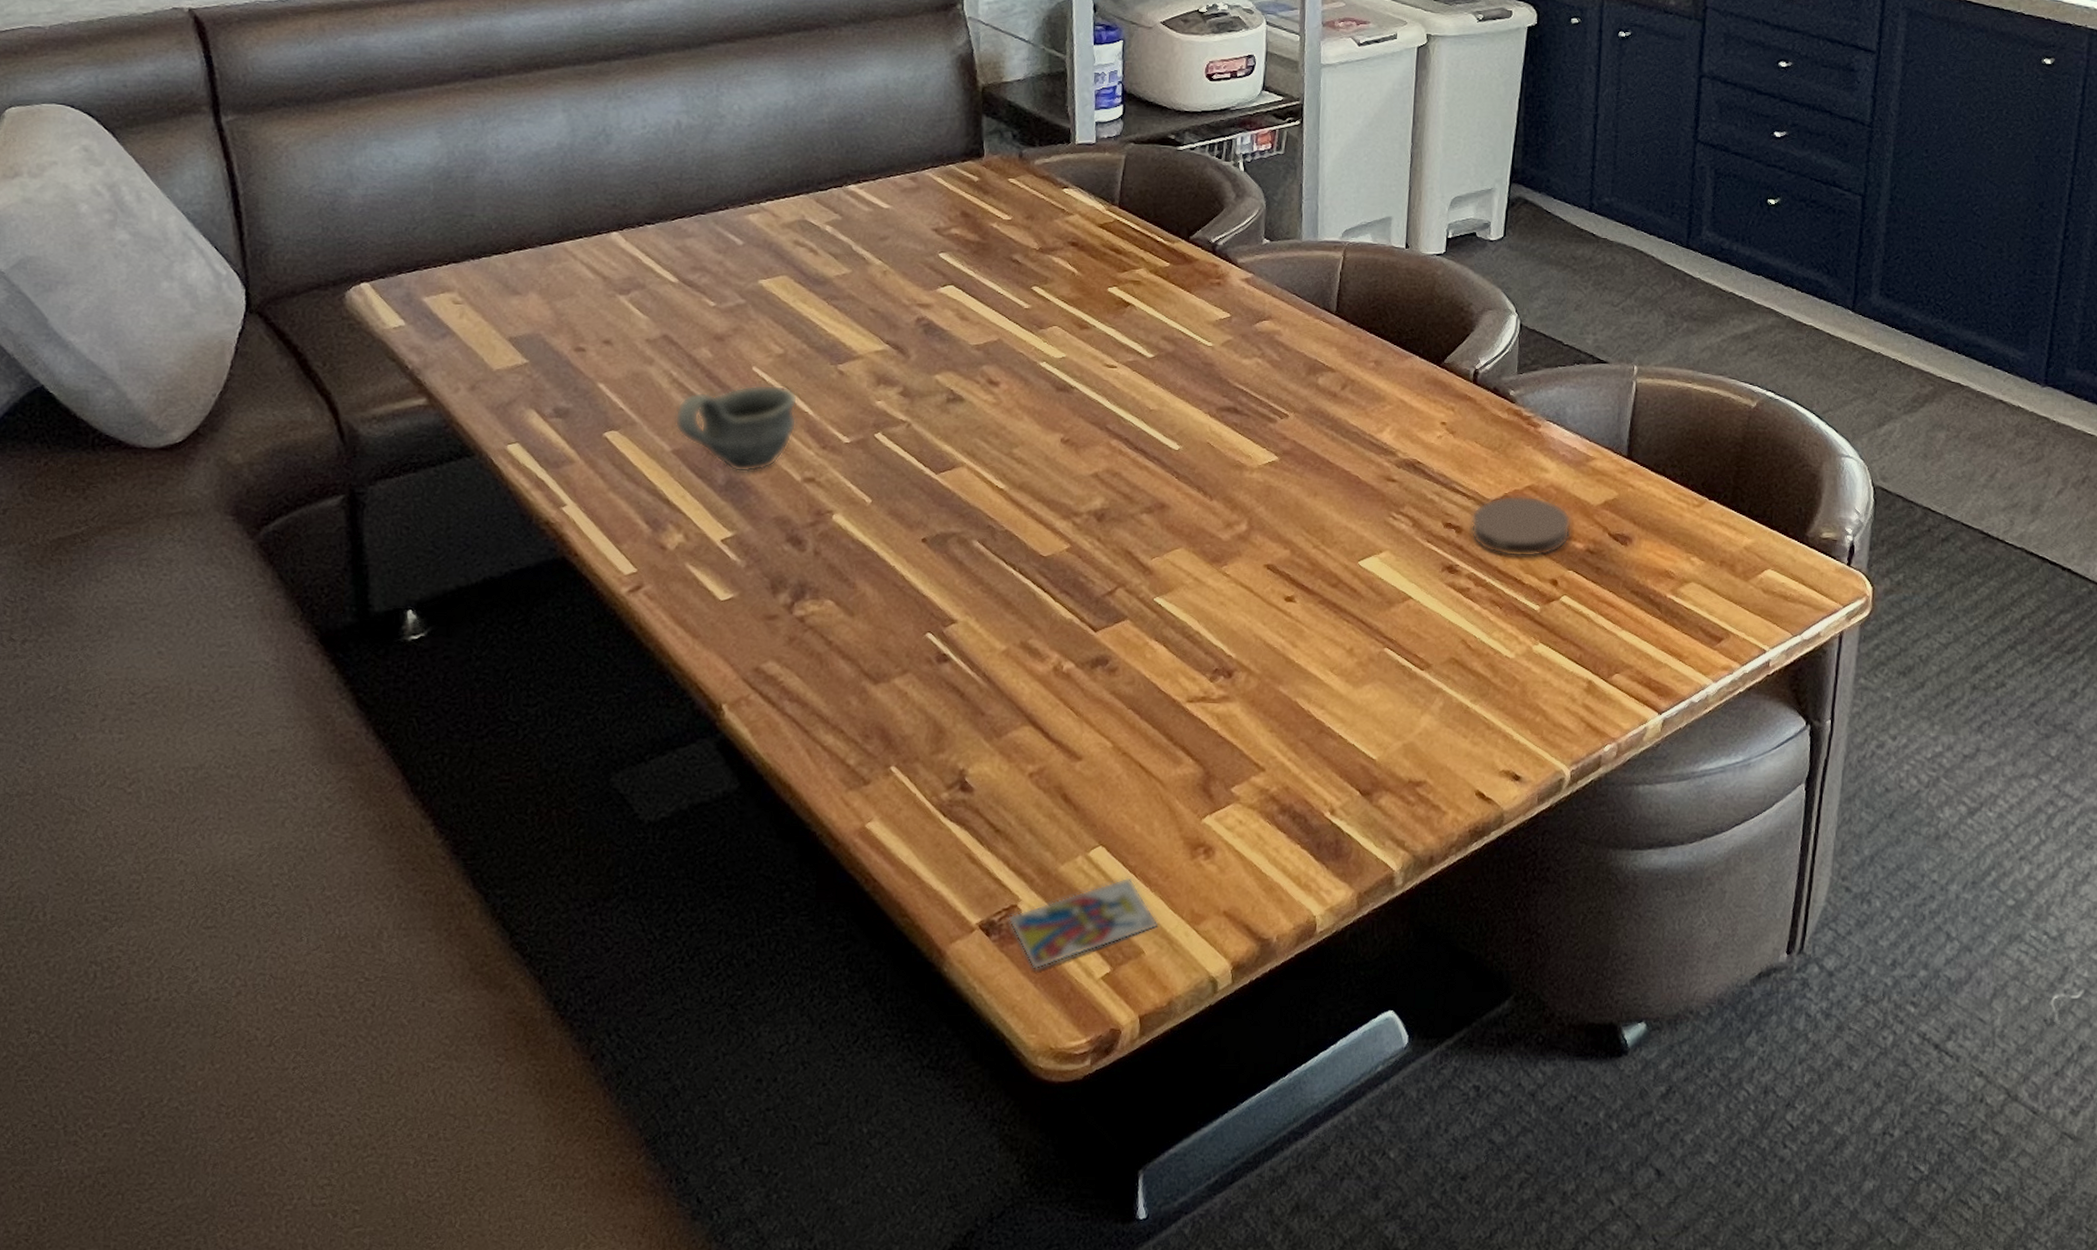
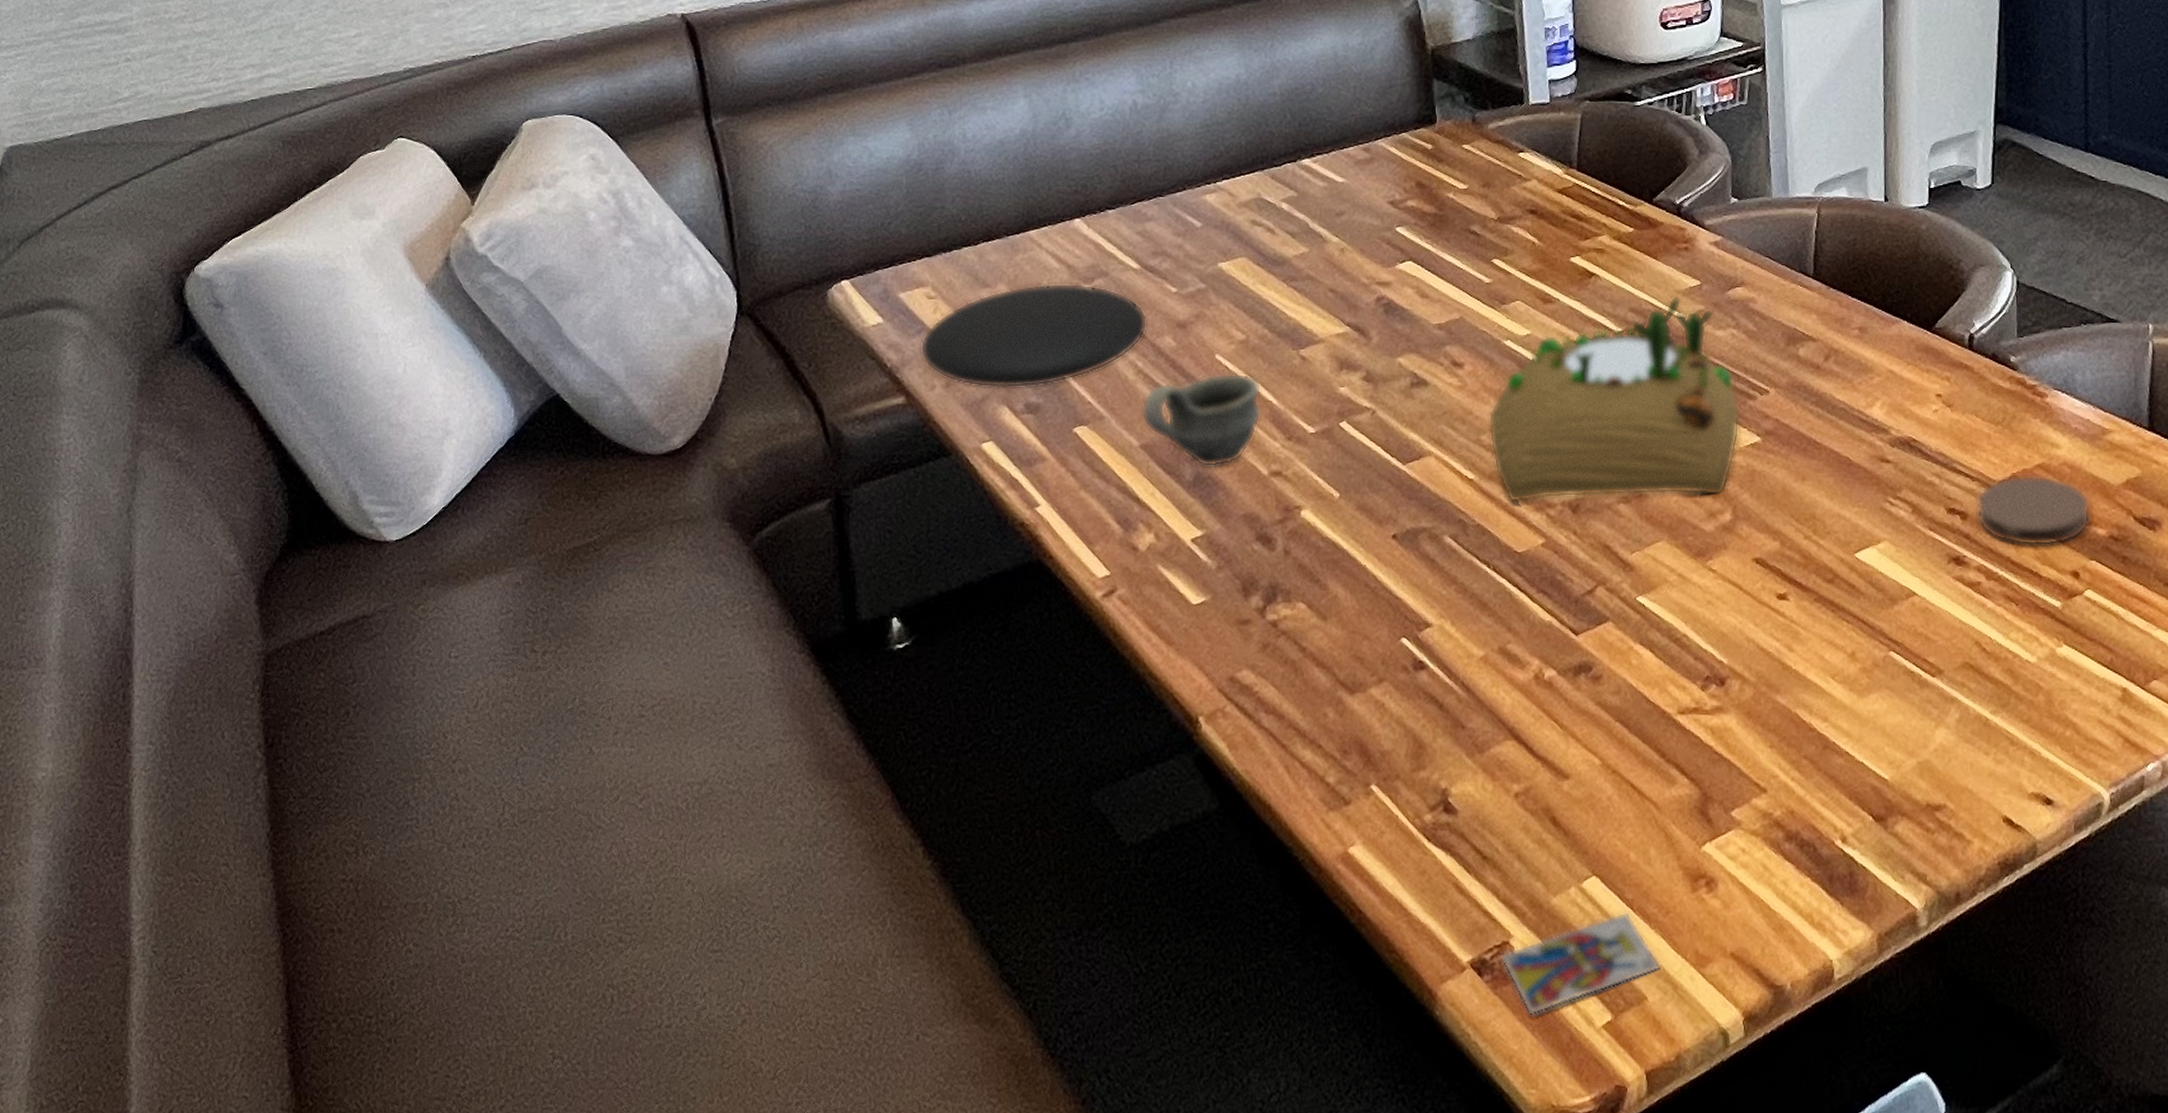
plate: none [444,293,684,393] -> present [920,283,1148,388]
succulent planter: none [1020,325,1261,511] -> present [1488,295,1741,503]

